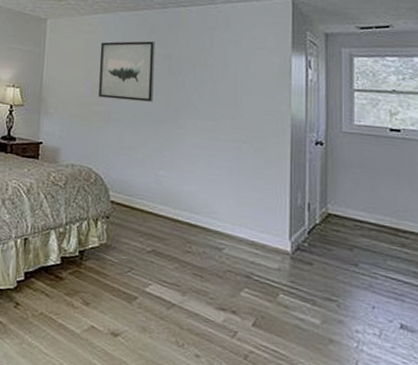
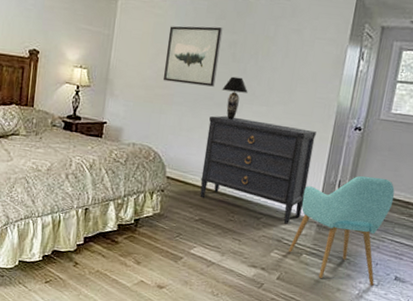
dresser: none [149,132,272,257] -> present [200,115,316,224]
table lamp: none [161,90,190,137] -> present [221,76,248,120]
chair: none [261,197,378,336] -> present [288,175,395,286]

